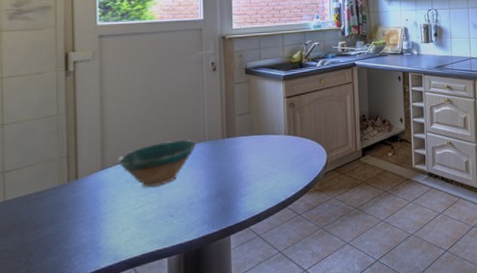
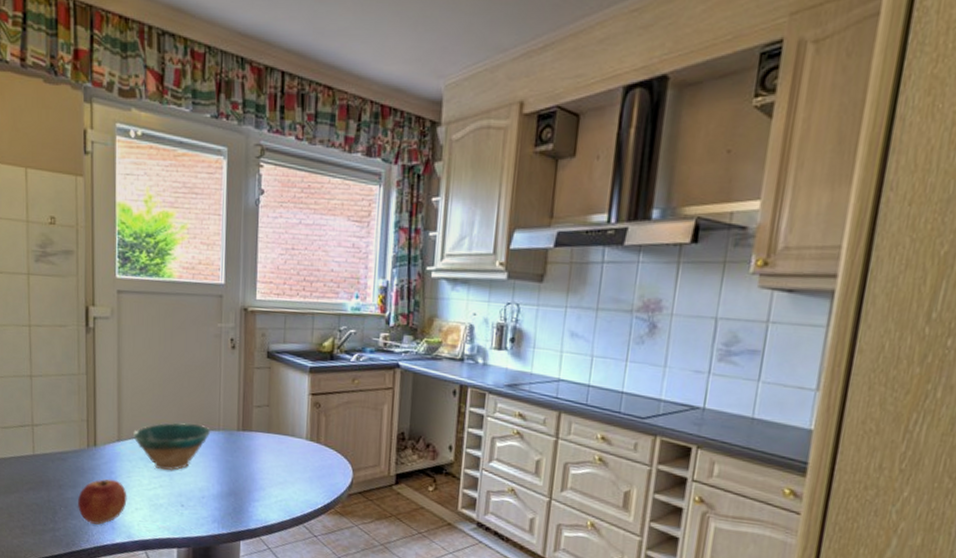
apple: none [57,207,113,256] -> present [78,479,127,525]

